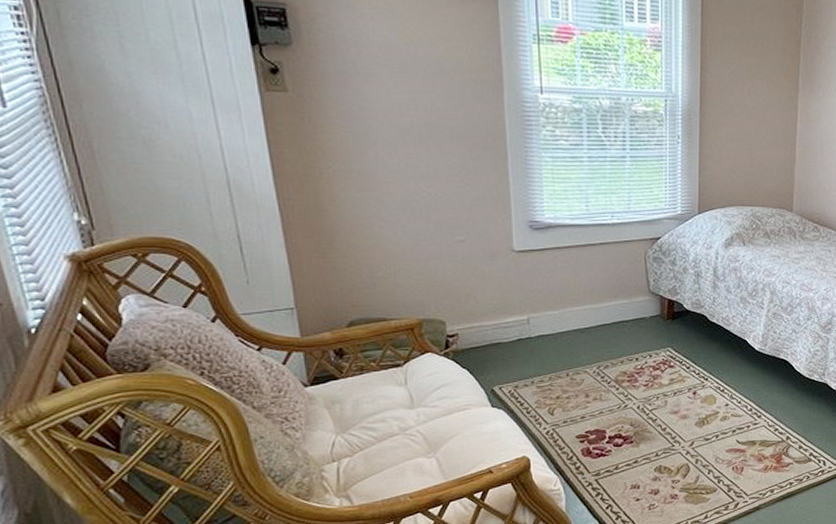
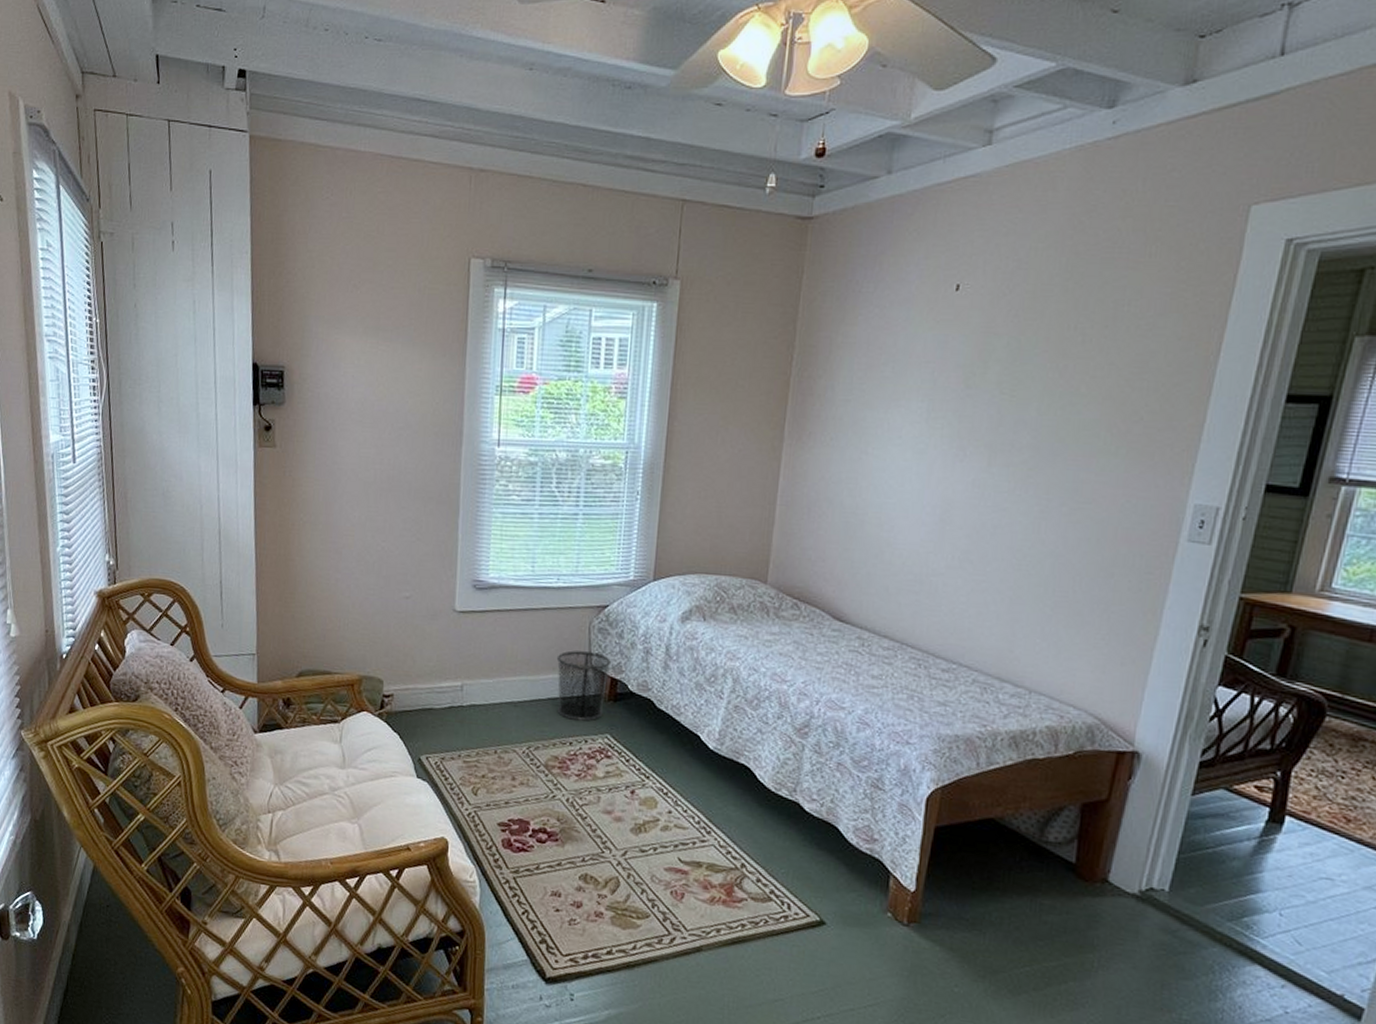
waste bin: none [617,279,666,339] -> present [556,650,611,721]

